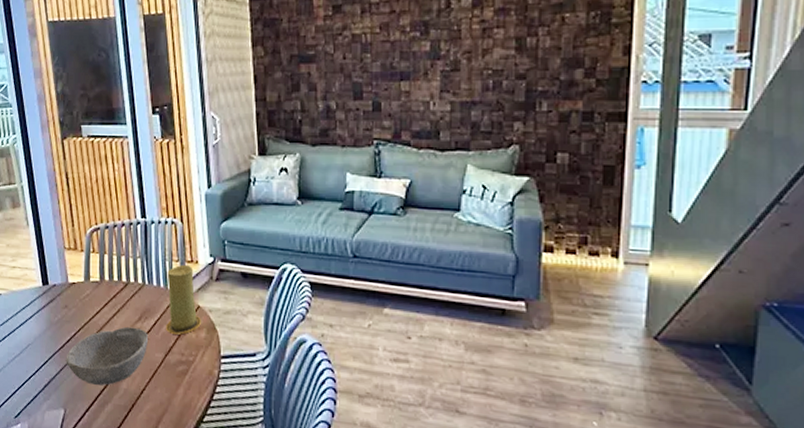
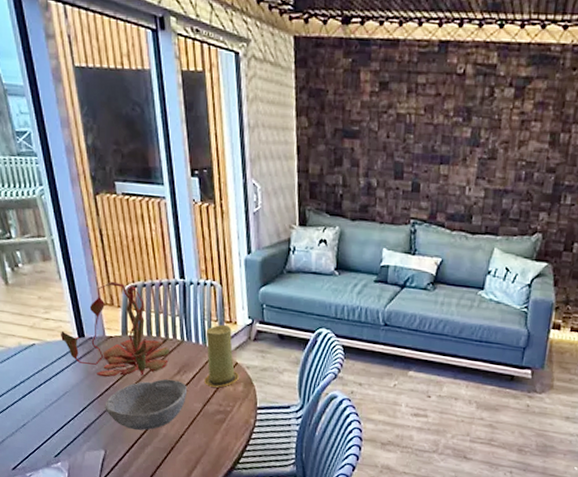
plant: none [25,224,131,327] -> present [60,281,170,378]

